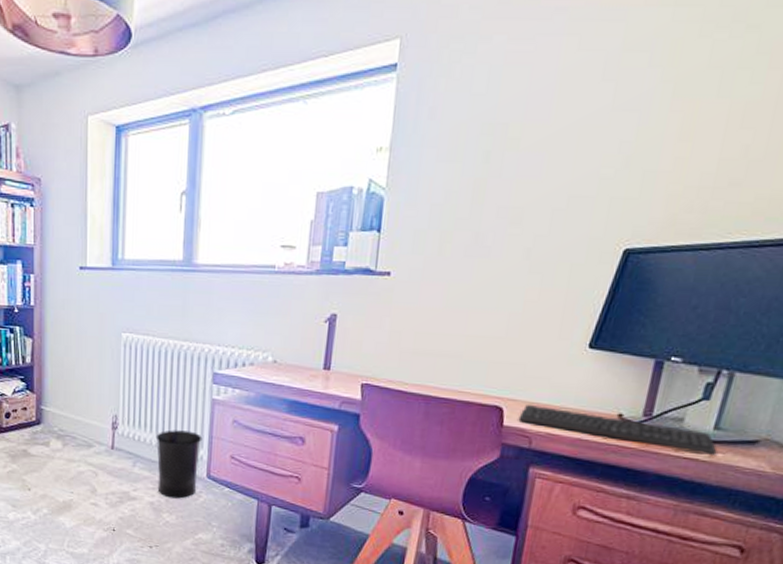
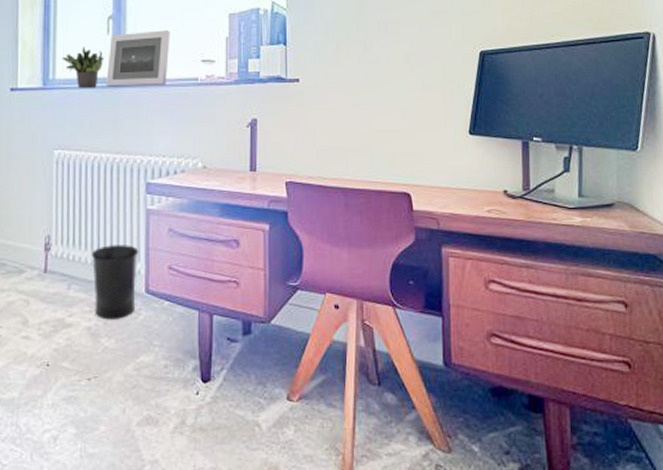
potted plant: none [131,225,176,271] -> present [61,47,105,88]
picture frame: none [176,209,248,273] -> present [106,30,170,88]
computer keyboard: present [518,404,717,456] -> none [425,188,586,221]

